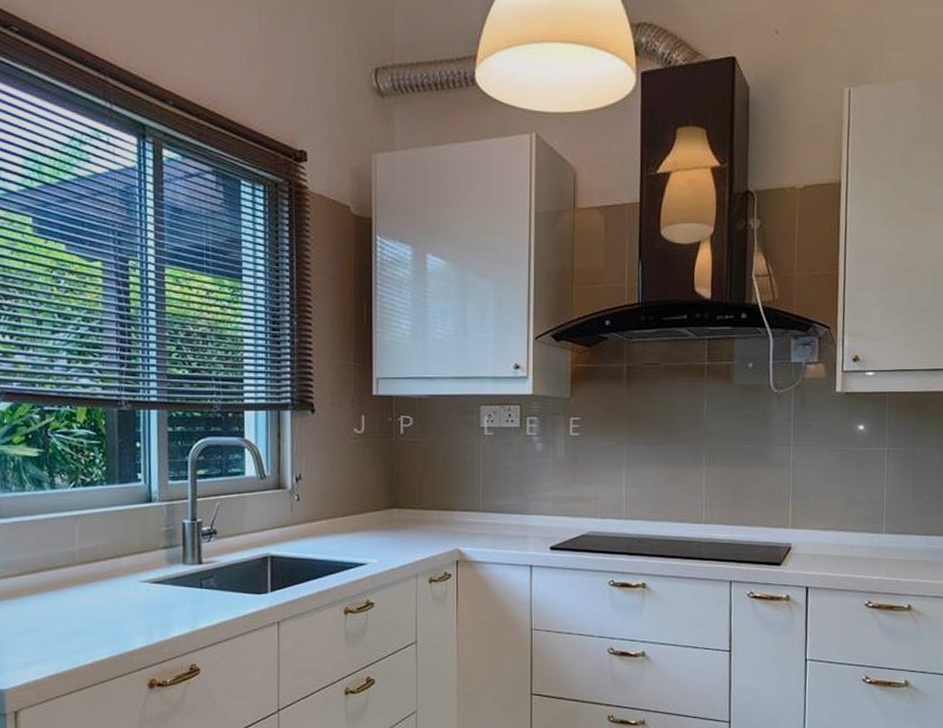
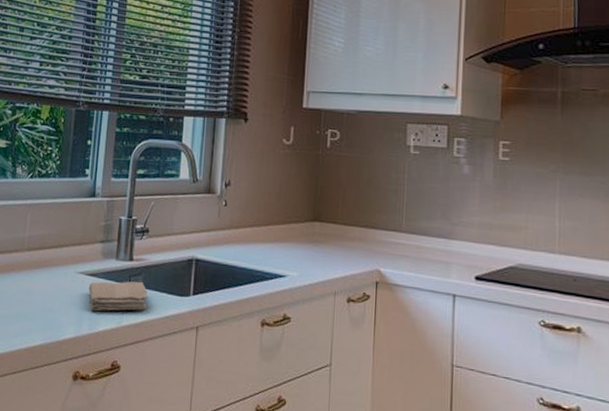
washcloth: none [155,584,223,618] -> present [88,281,148,312]

